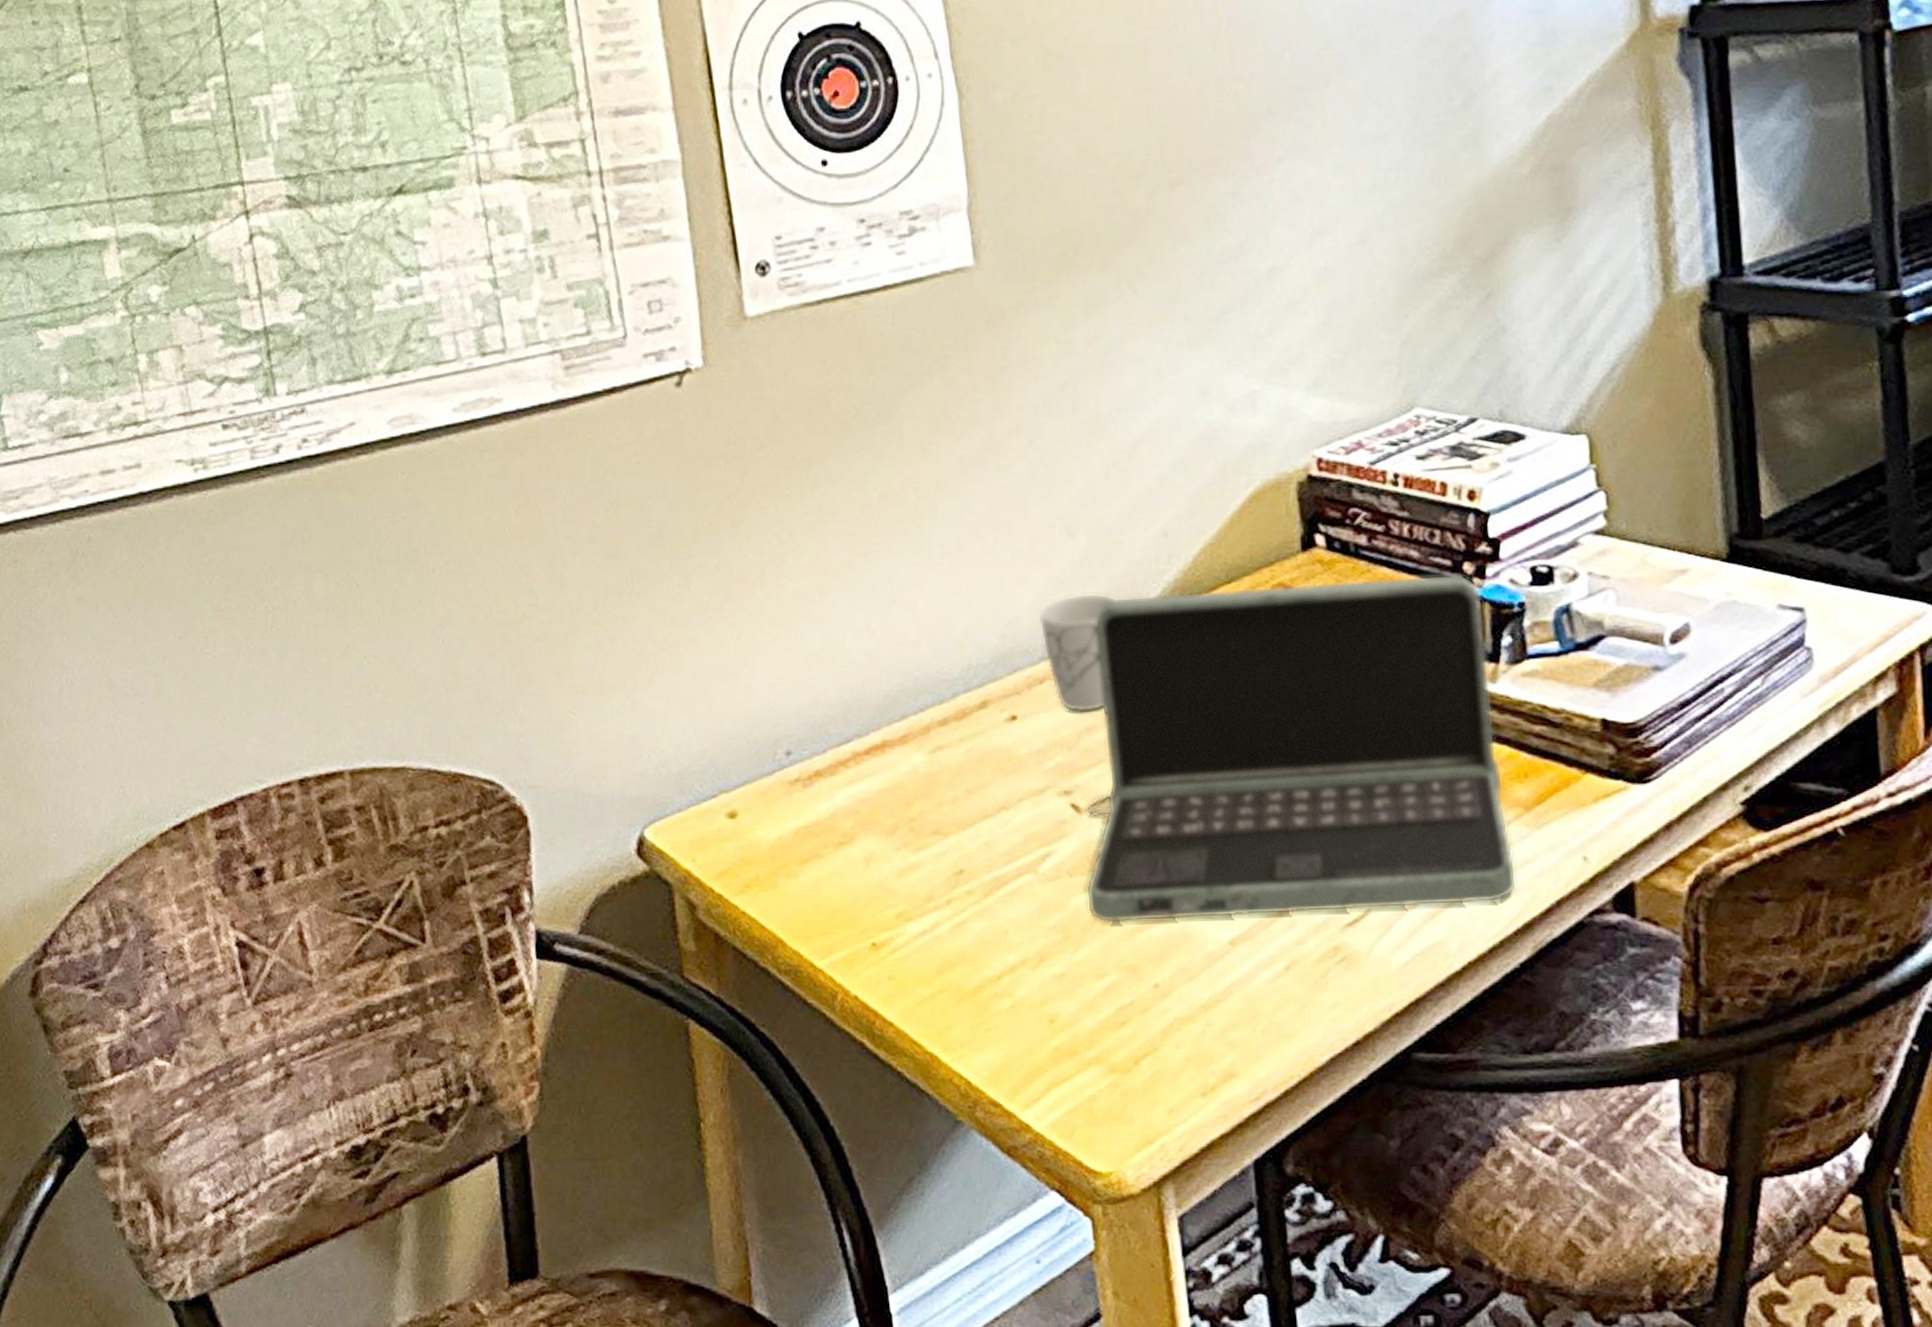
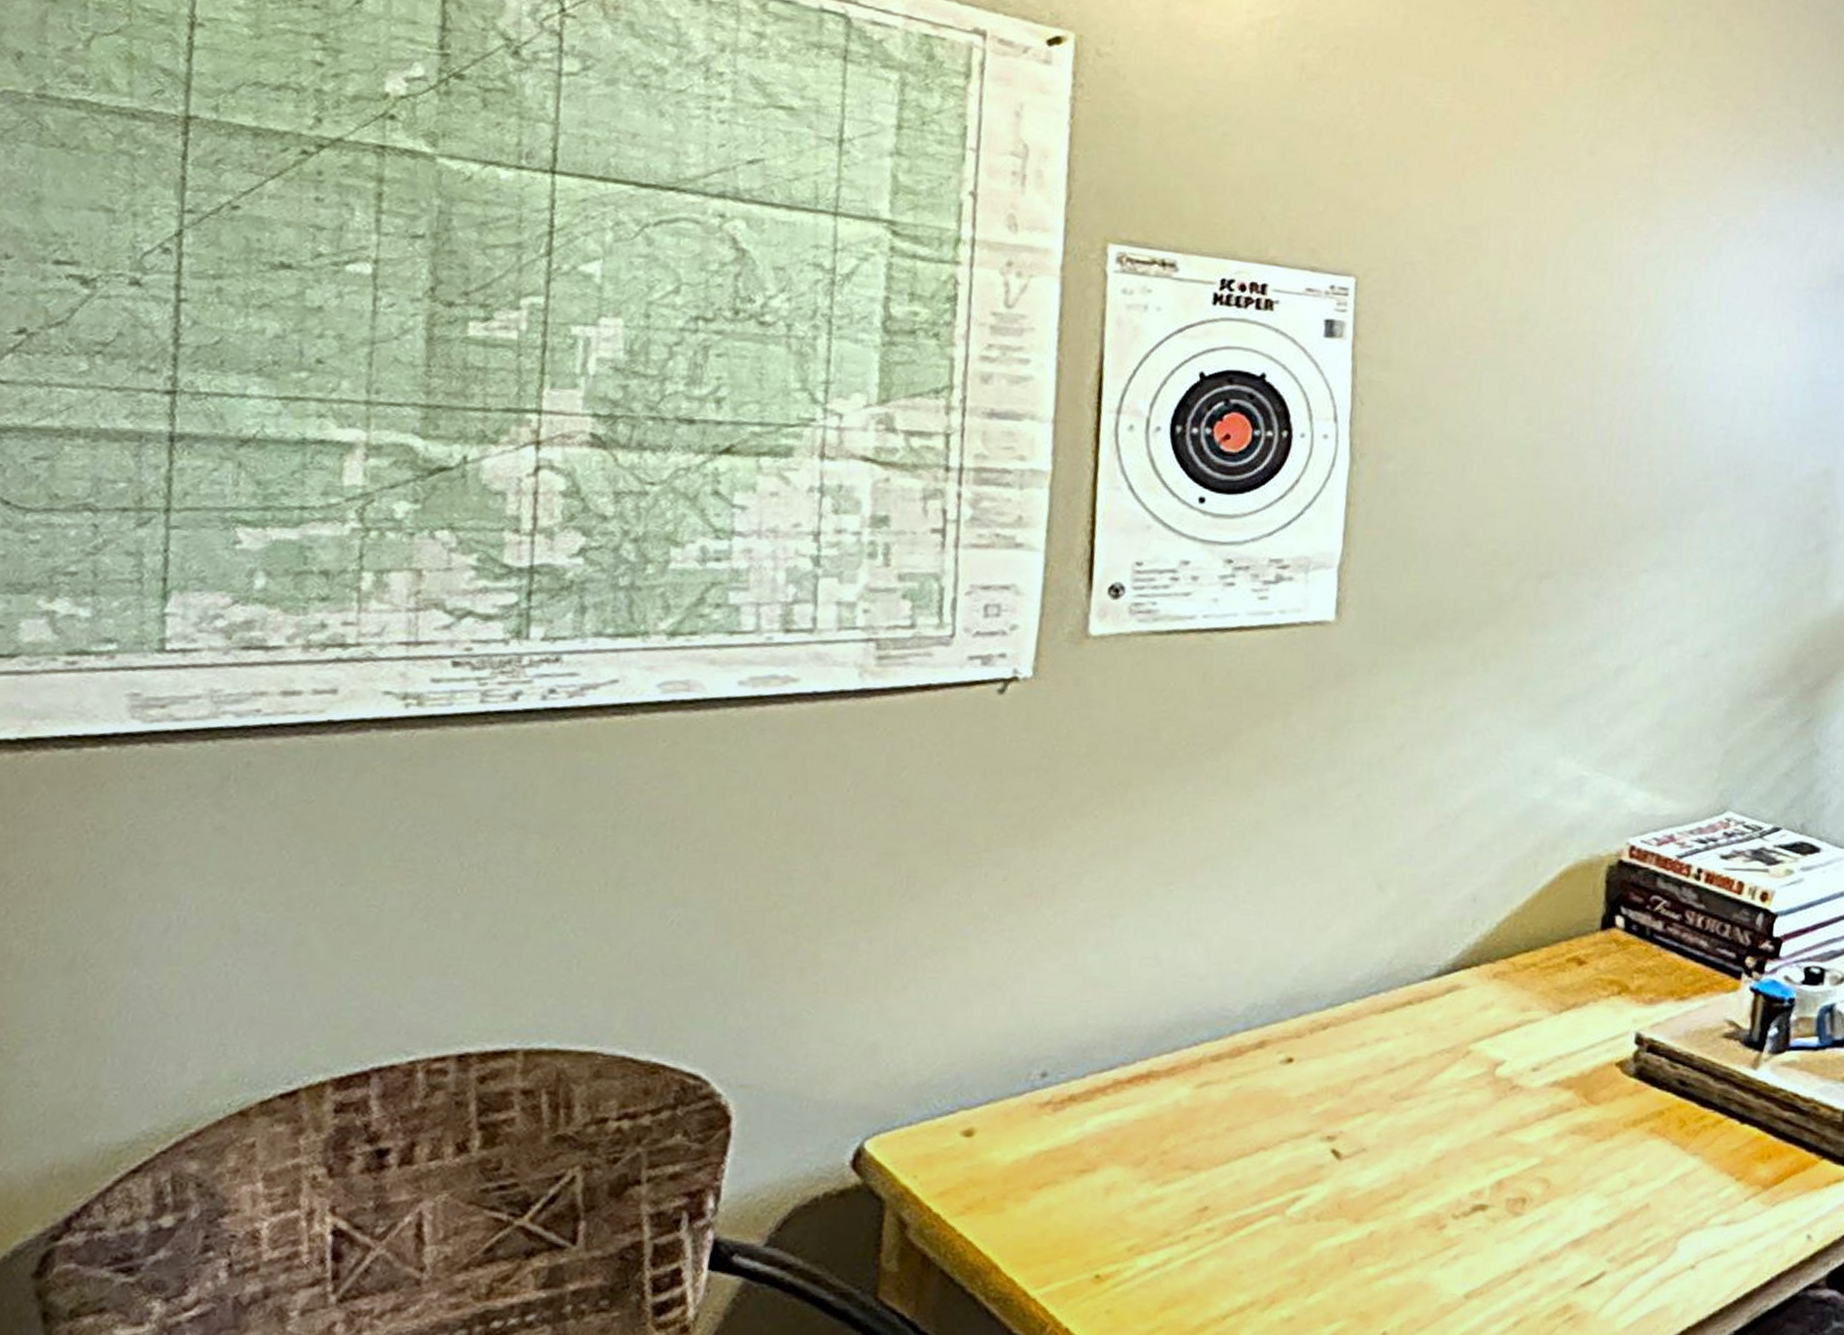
mug: present [1039,593,1118,712] -> none [1333,946,1417,1062]
laptop: present [1086,574,1517,923] -> none [1329,954,1758,1273]

